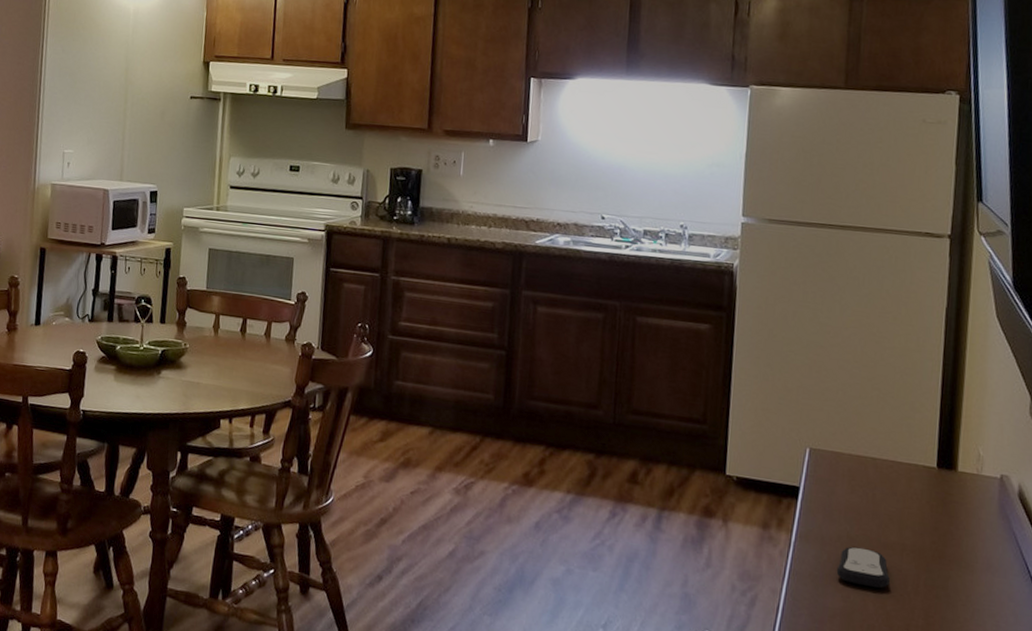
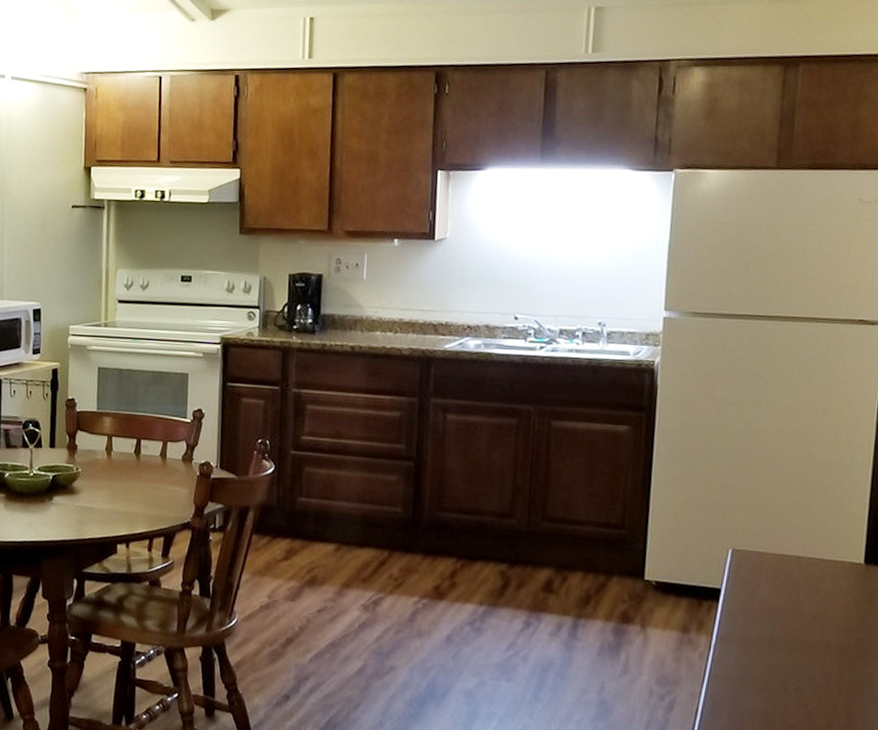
remote control: present [836,546,890,589] -> none [757,646,813,688]

